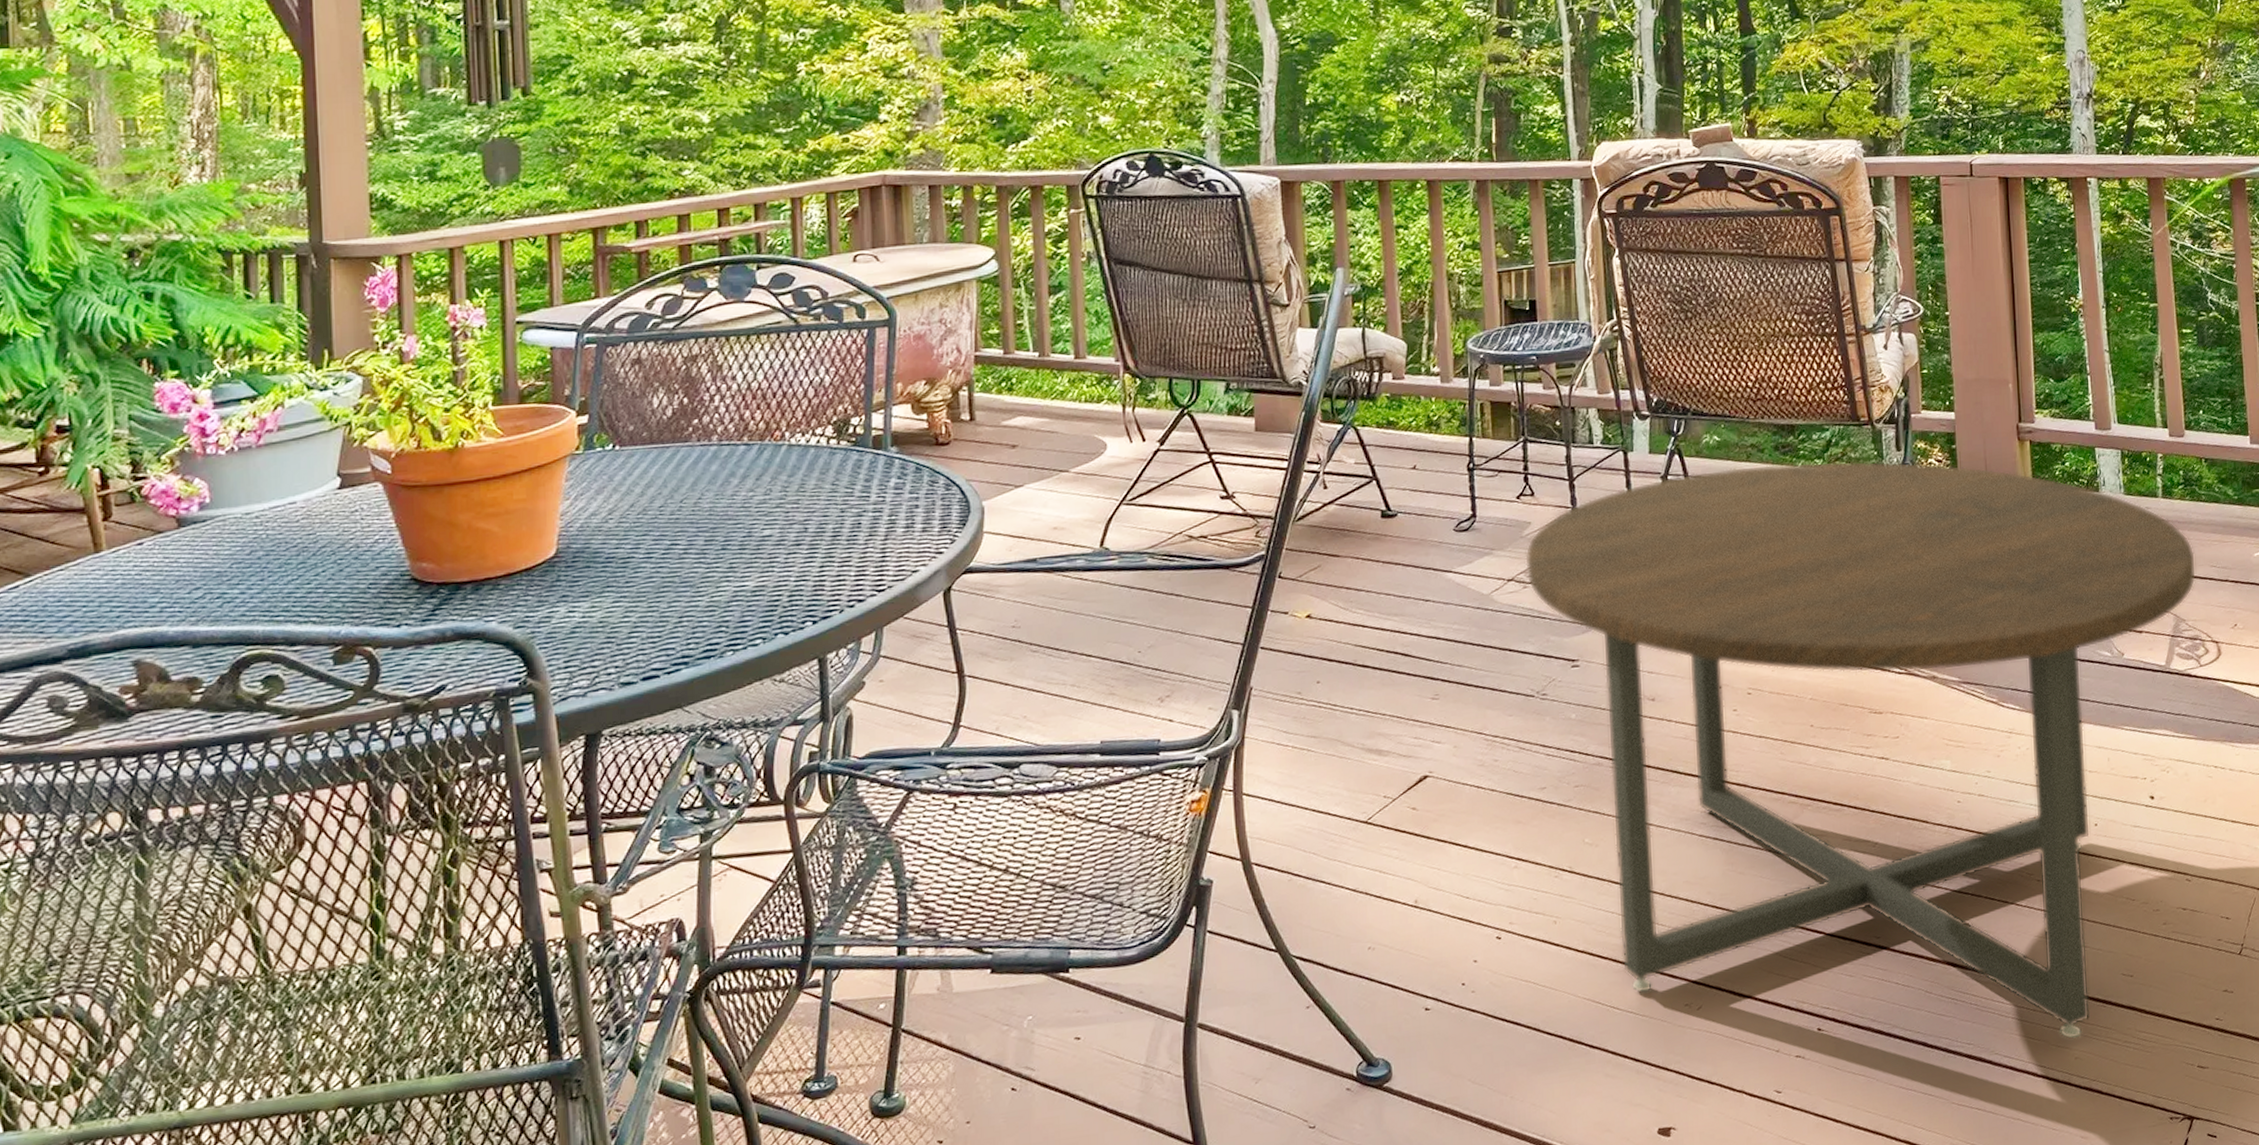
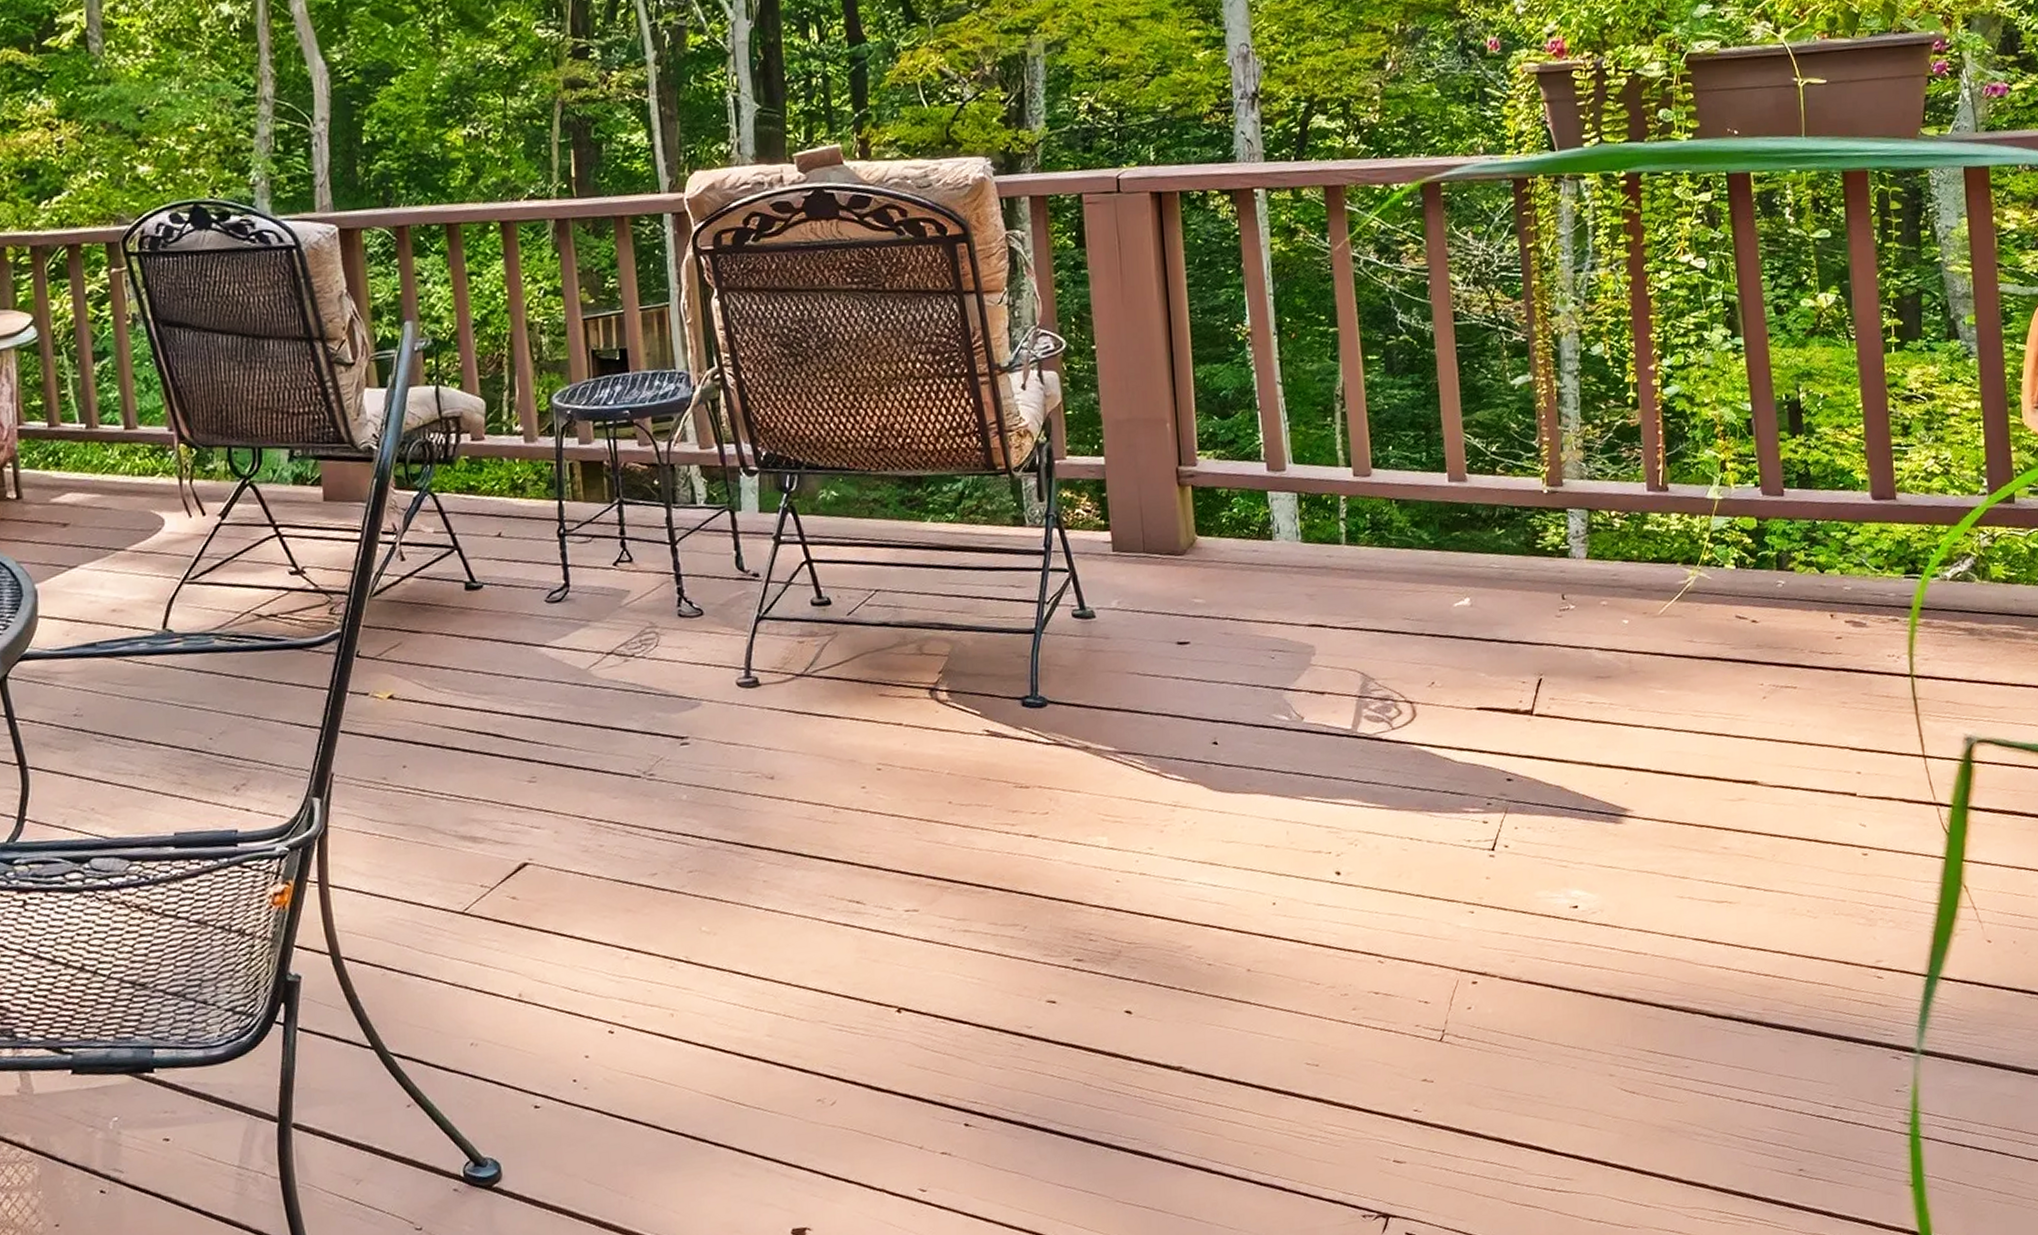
coffee table: present [1525,461,2197,1040] -> none [625,513,1387,1134]

